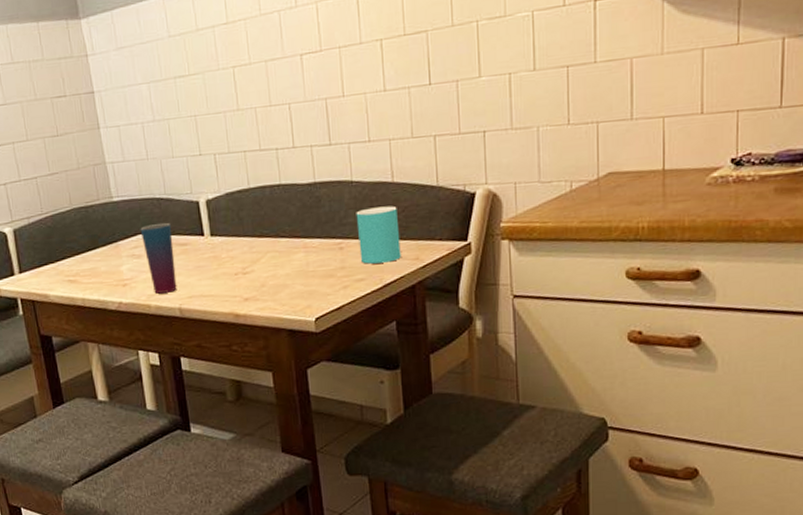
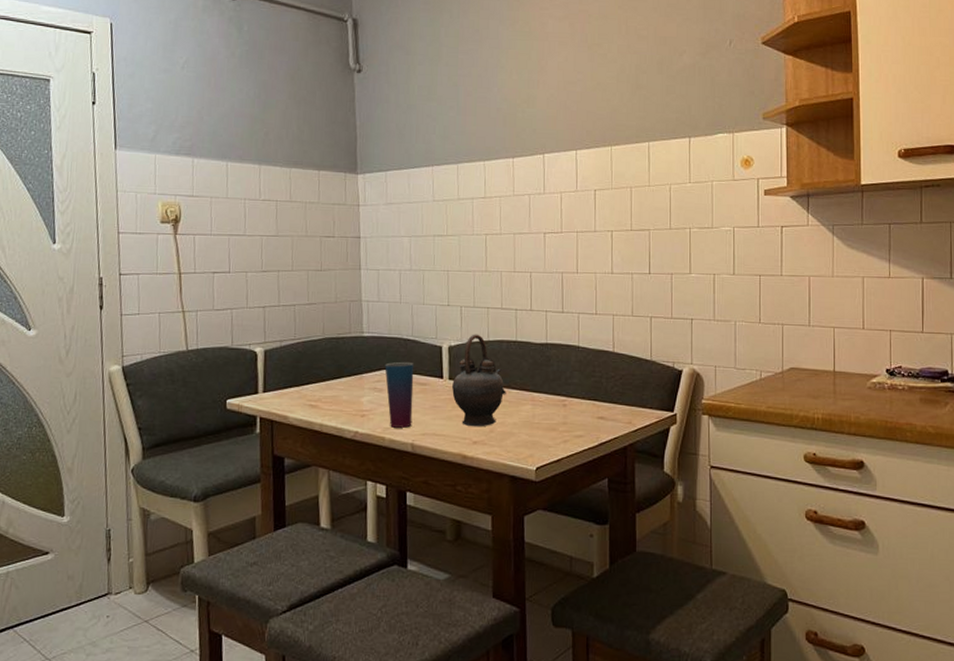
teapot: none [215,182,275,284] -> present [452,334,506,427]
cup: present [356,206,401,264] -> none [580,372,617,423]

